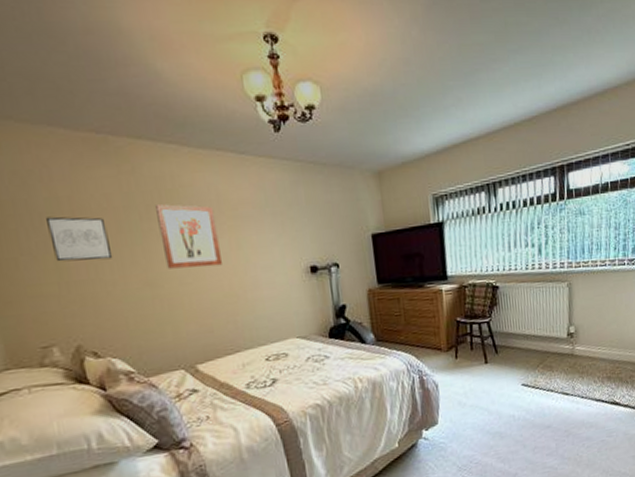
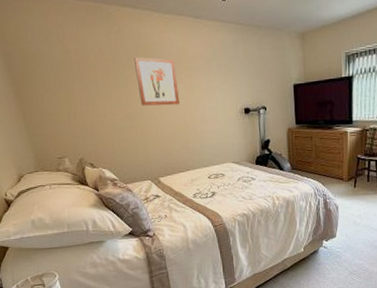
wall art: present [46,216,113,262] -> none [61,64,105,98]

